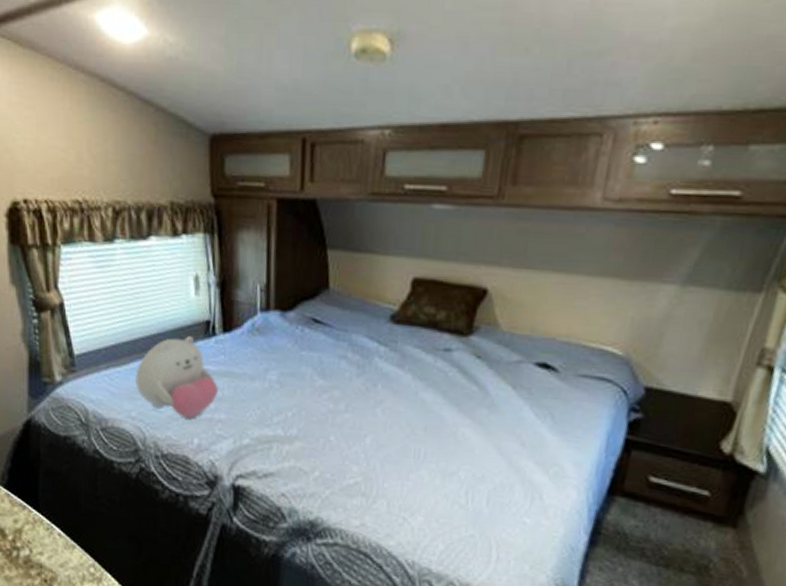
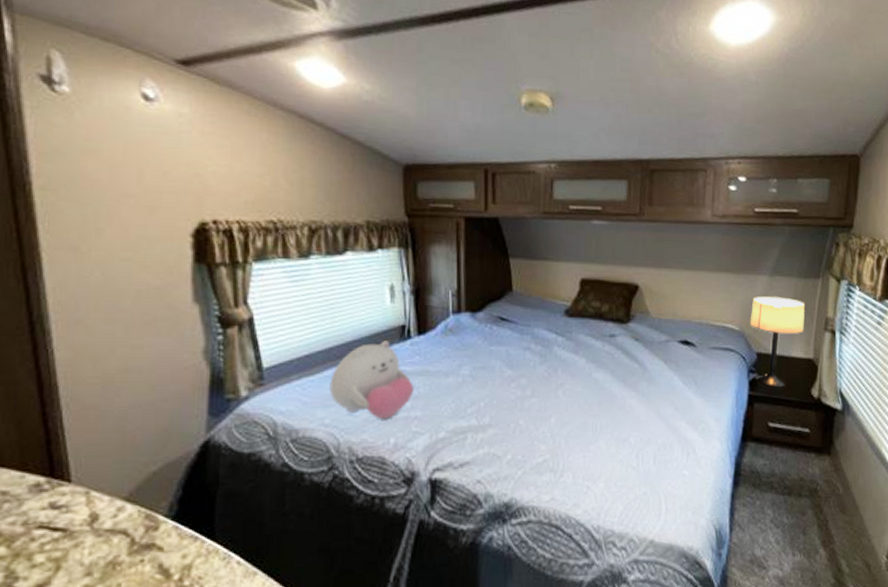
table lamp: none [639,313,731,435] -> present [750,297,805,388]

